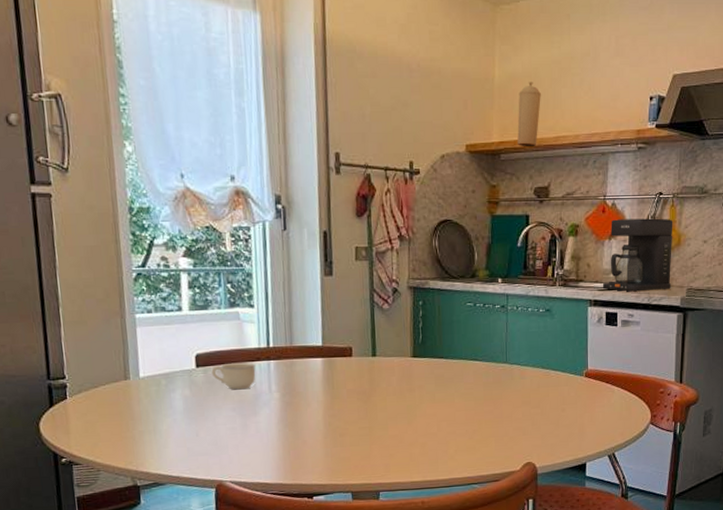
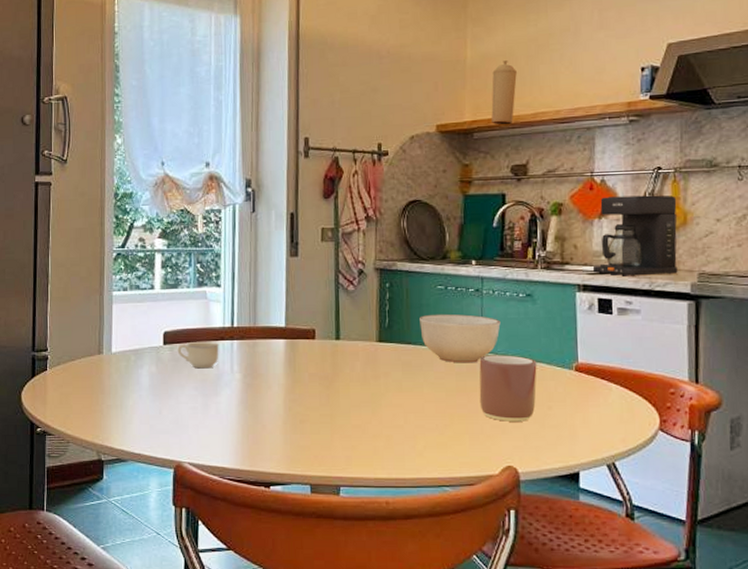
bowl: none [451,329,523,374] -> present [420,313,501,363]
mug: none [503,365,554,424] -> present [479,355,537,422]

